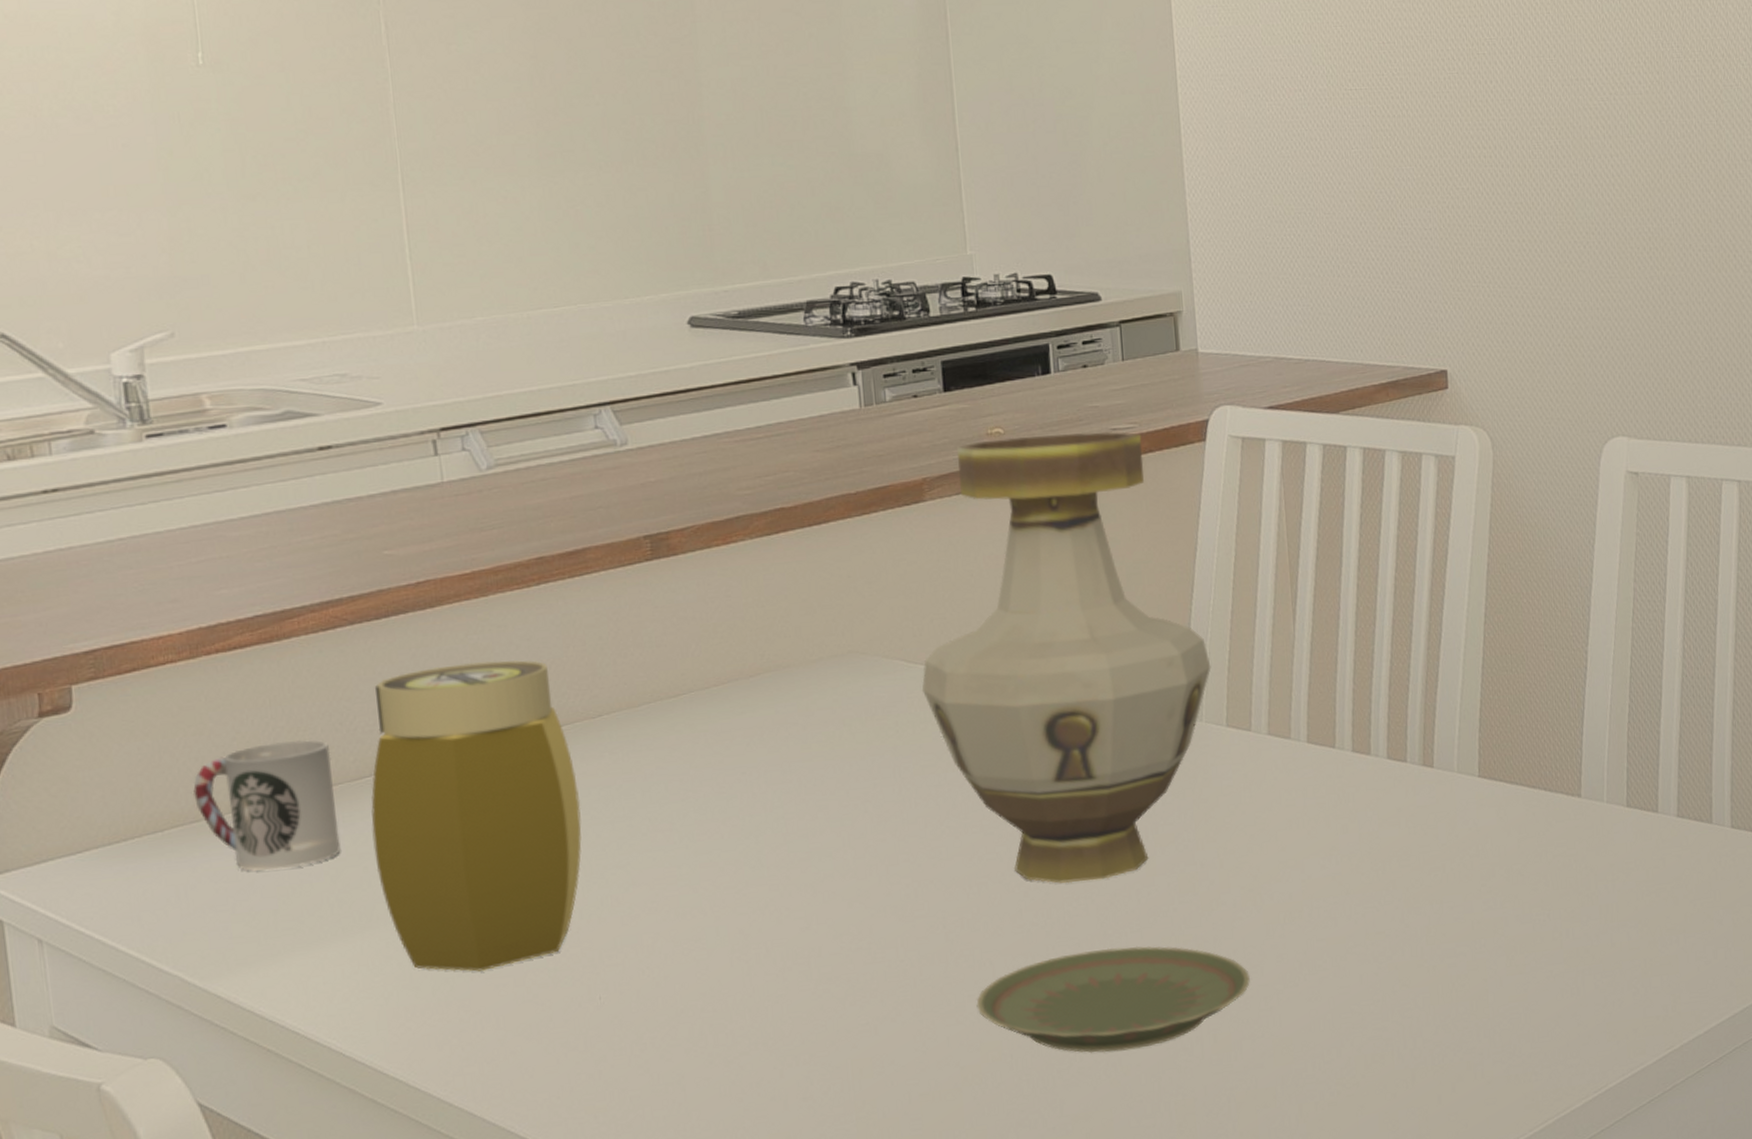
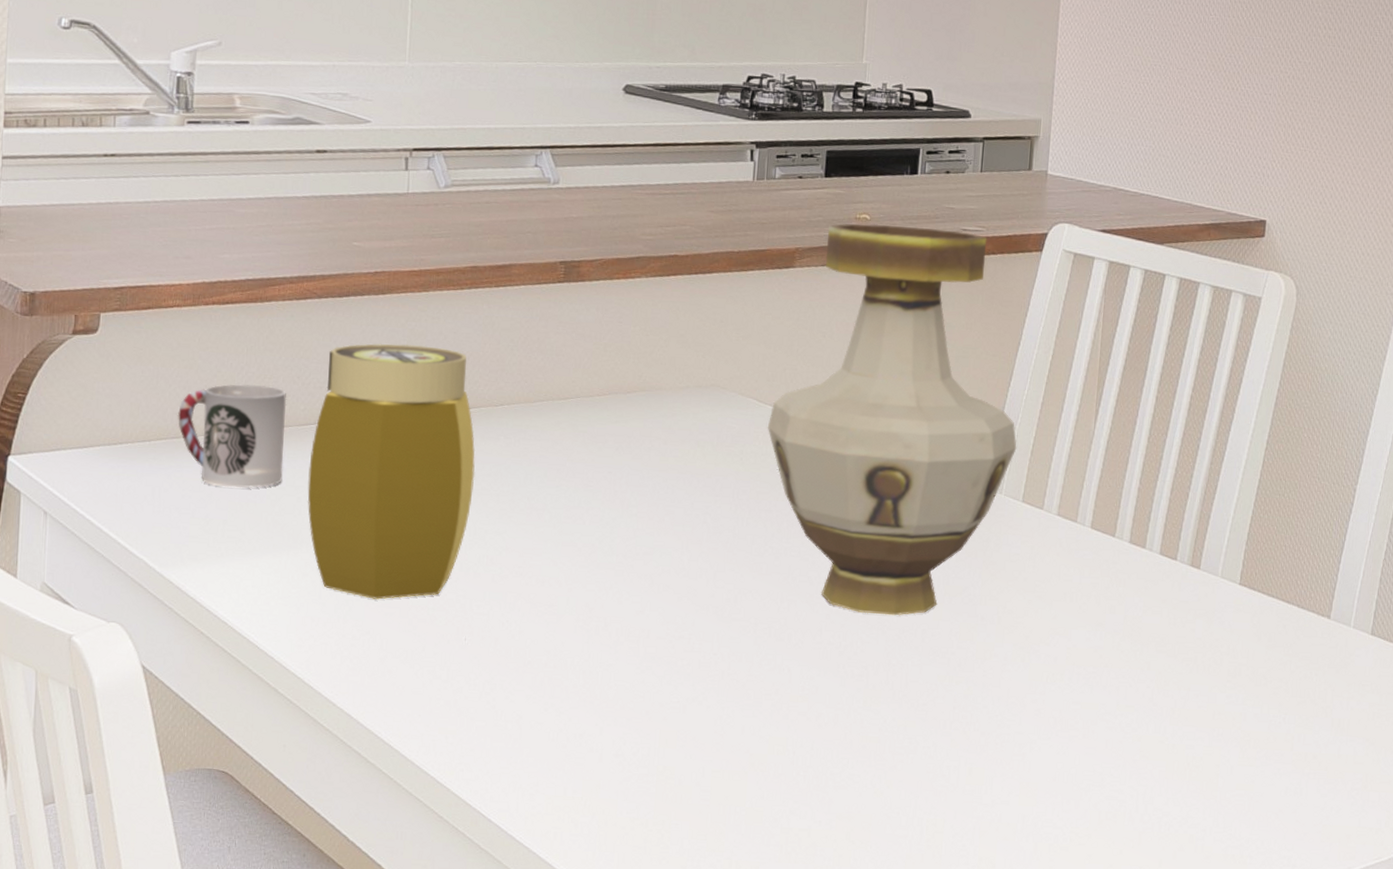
plate: present [976,946,1250,1054] -> none [771,675,1009,768]

